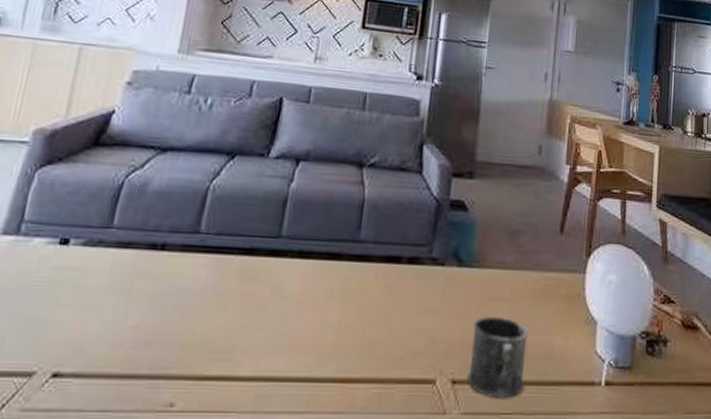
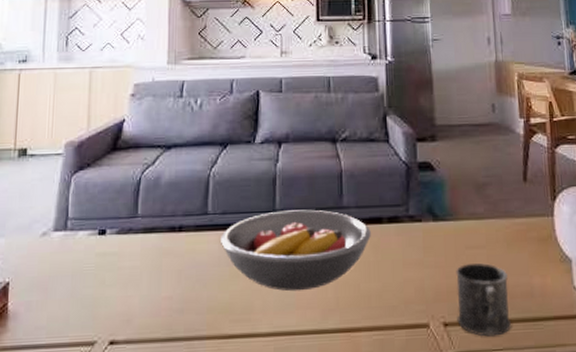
fruit bowl: none [210,238,387,332] -> present [221,209,371,292]

